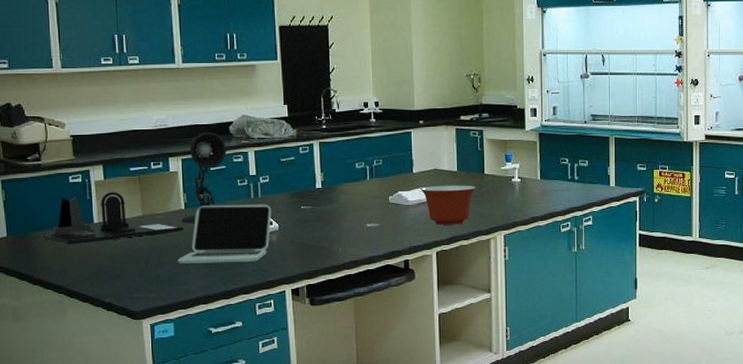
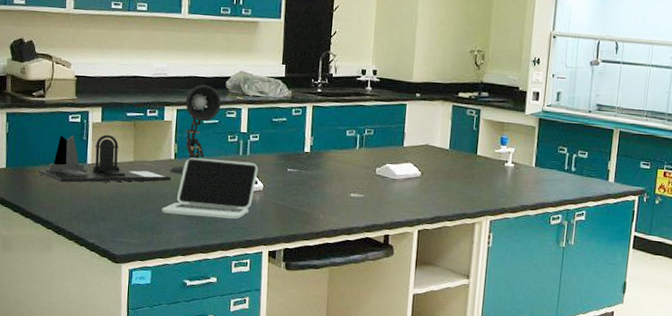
mixing bowl: present [420,185,477,225] -> none [408,162,467,205]

